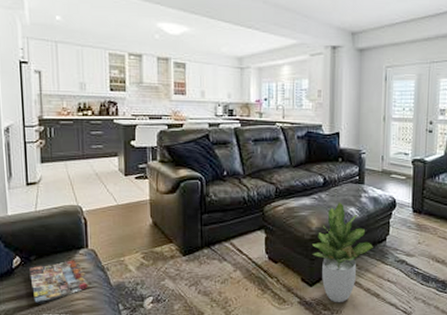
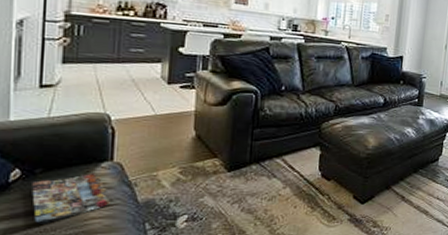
potted plant: present [312,202,373,303] -> none [366,122,426,220]

